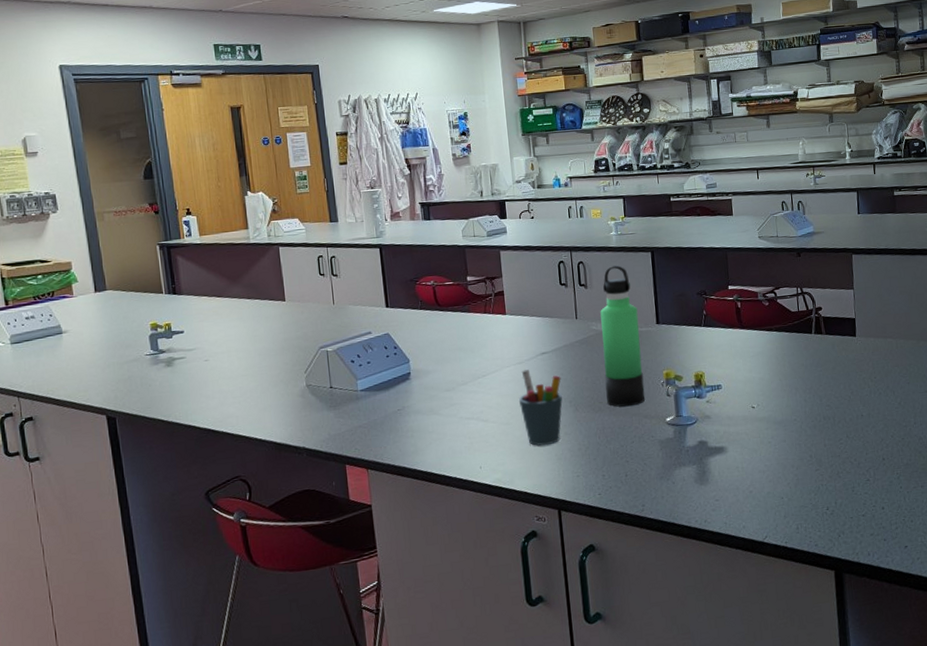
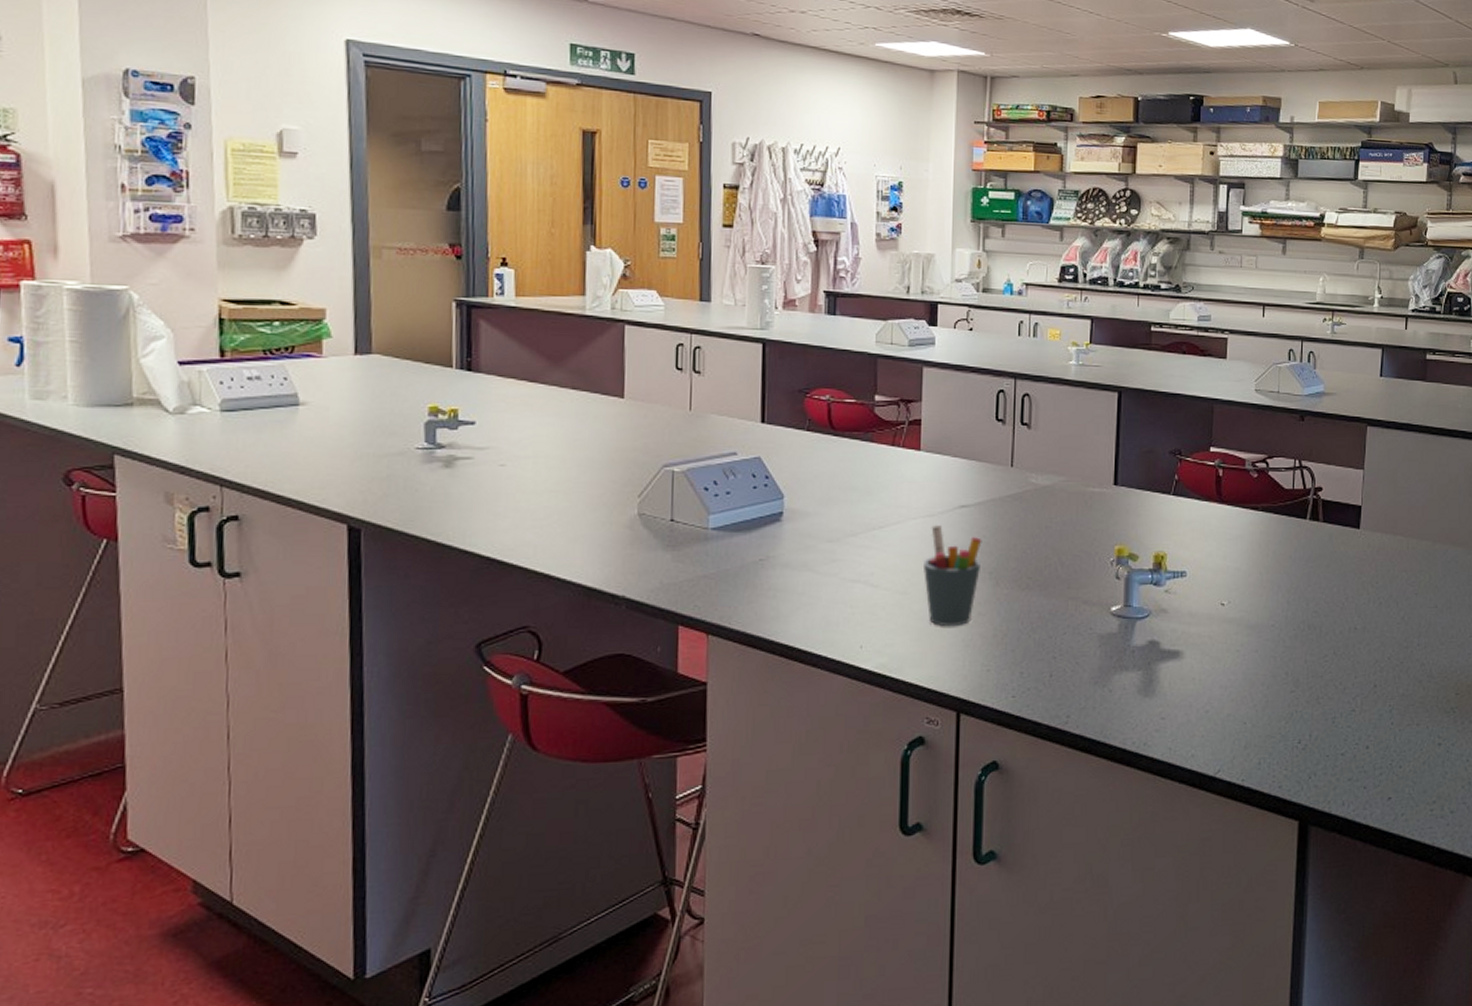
thermos bottle: present [600,265,645,407] -> none [1038,404,1092,587]

